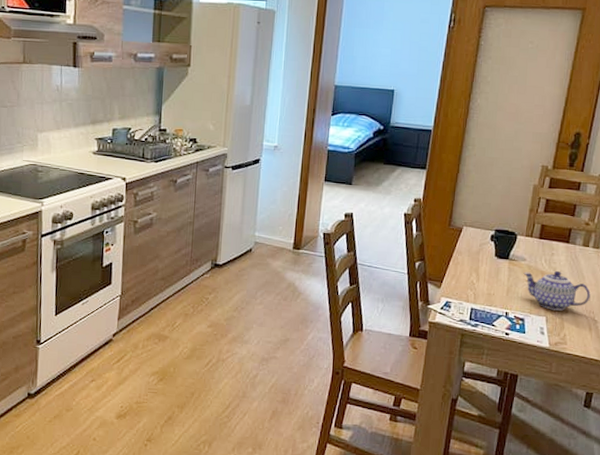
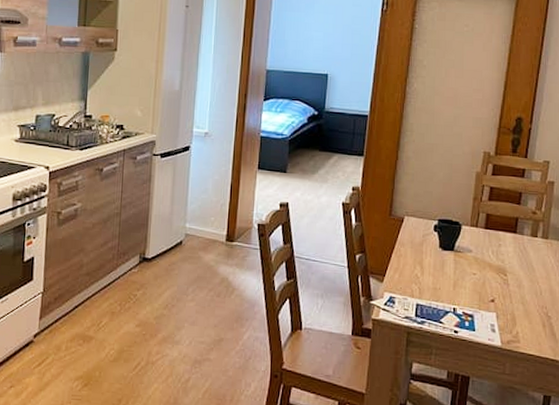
teapot: present [523,270,591,311] -> none [470,262,542,306]

